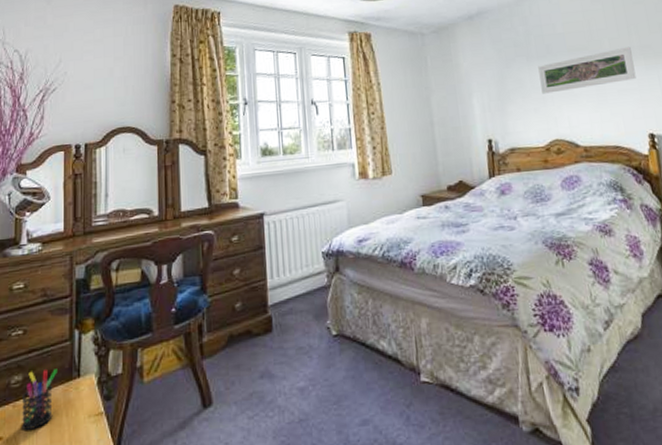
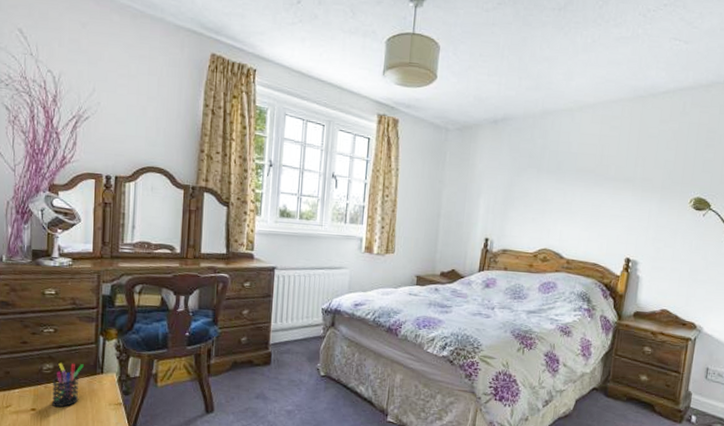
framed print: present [538,46,636,94] -> none [543,176,633,208]

